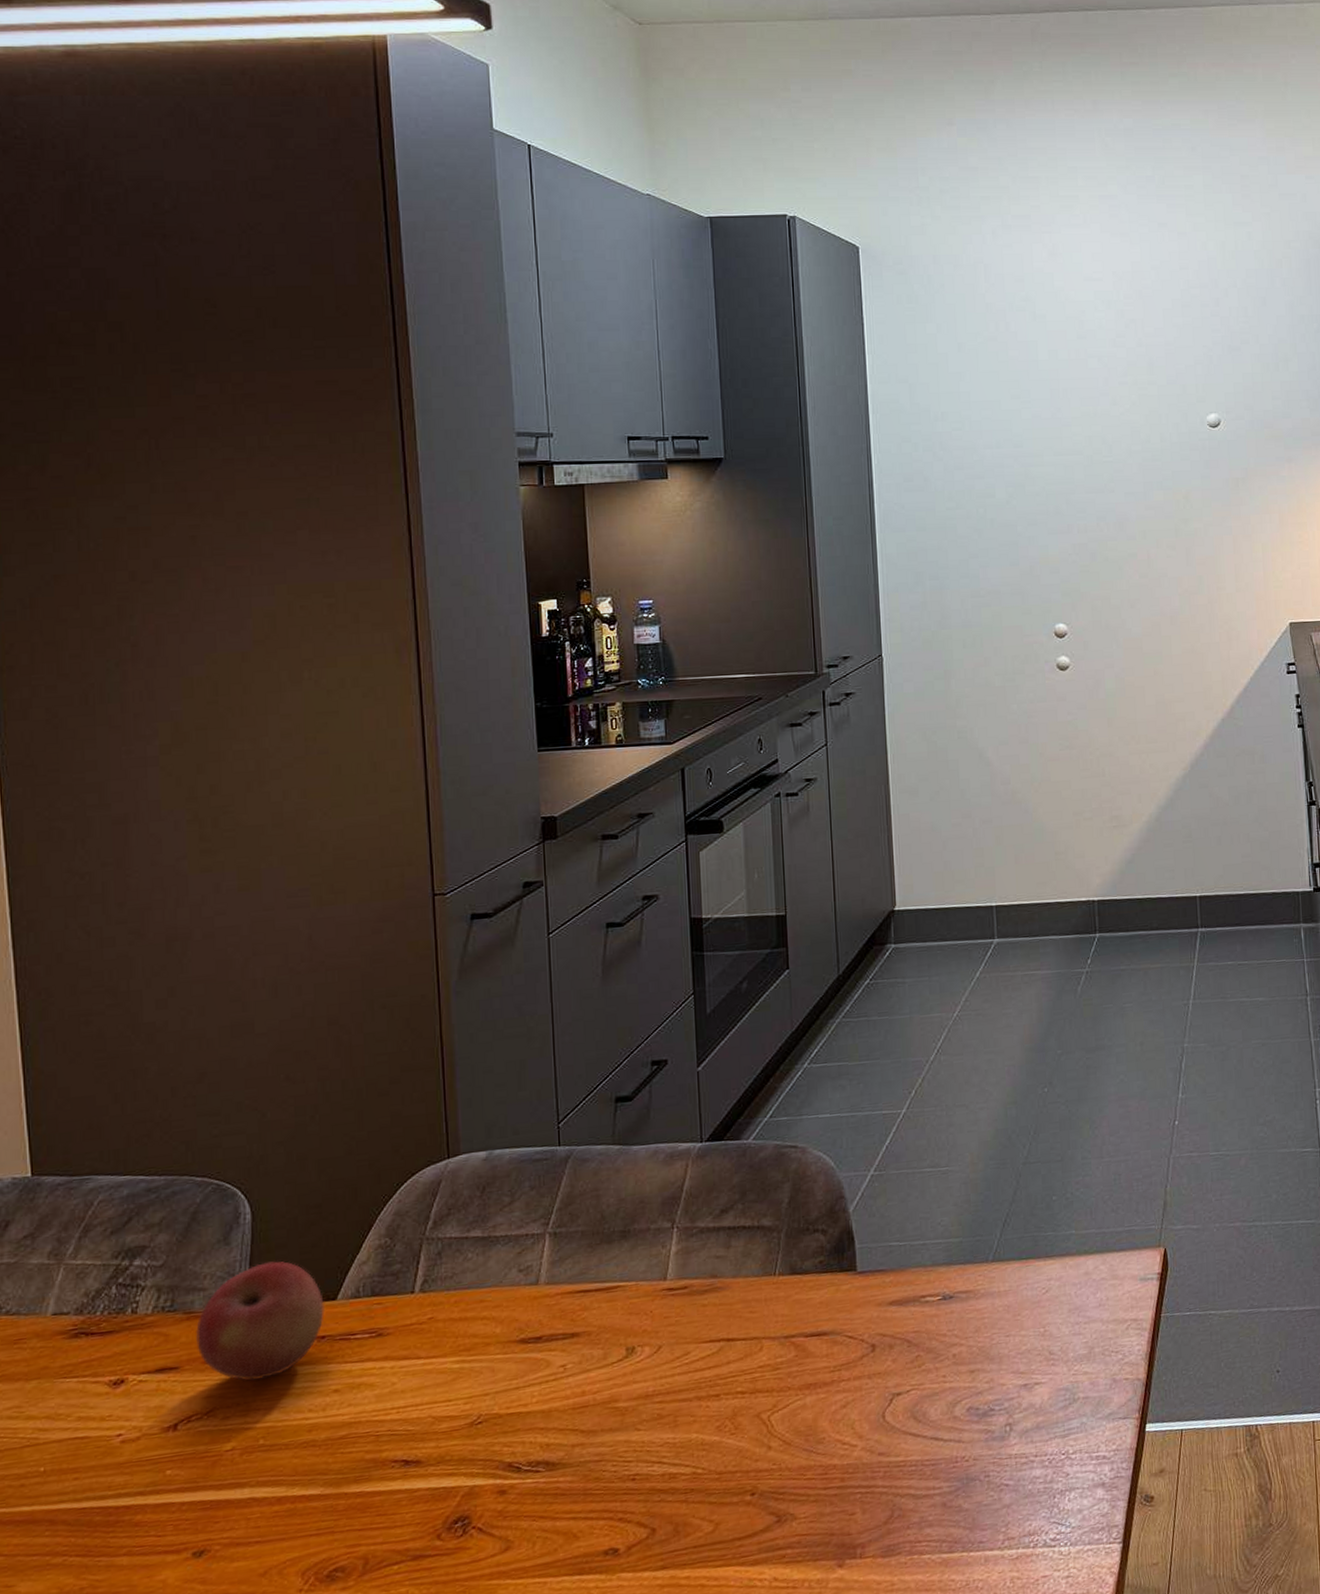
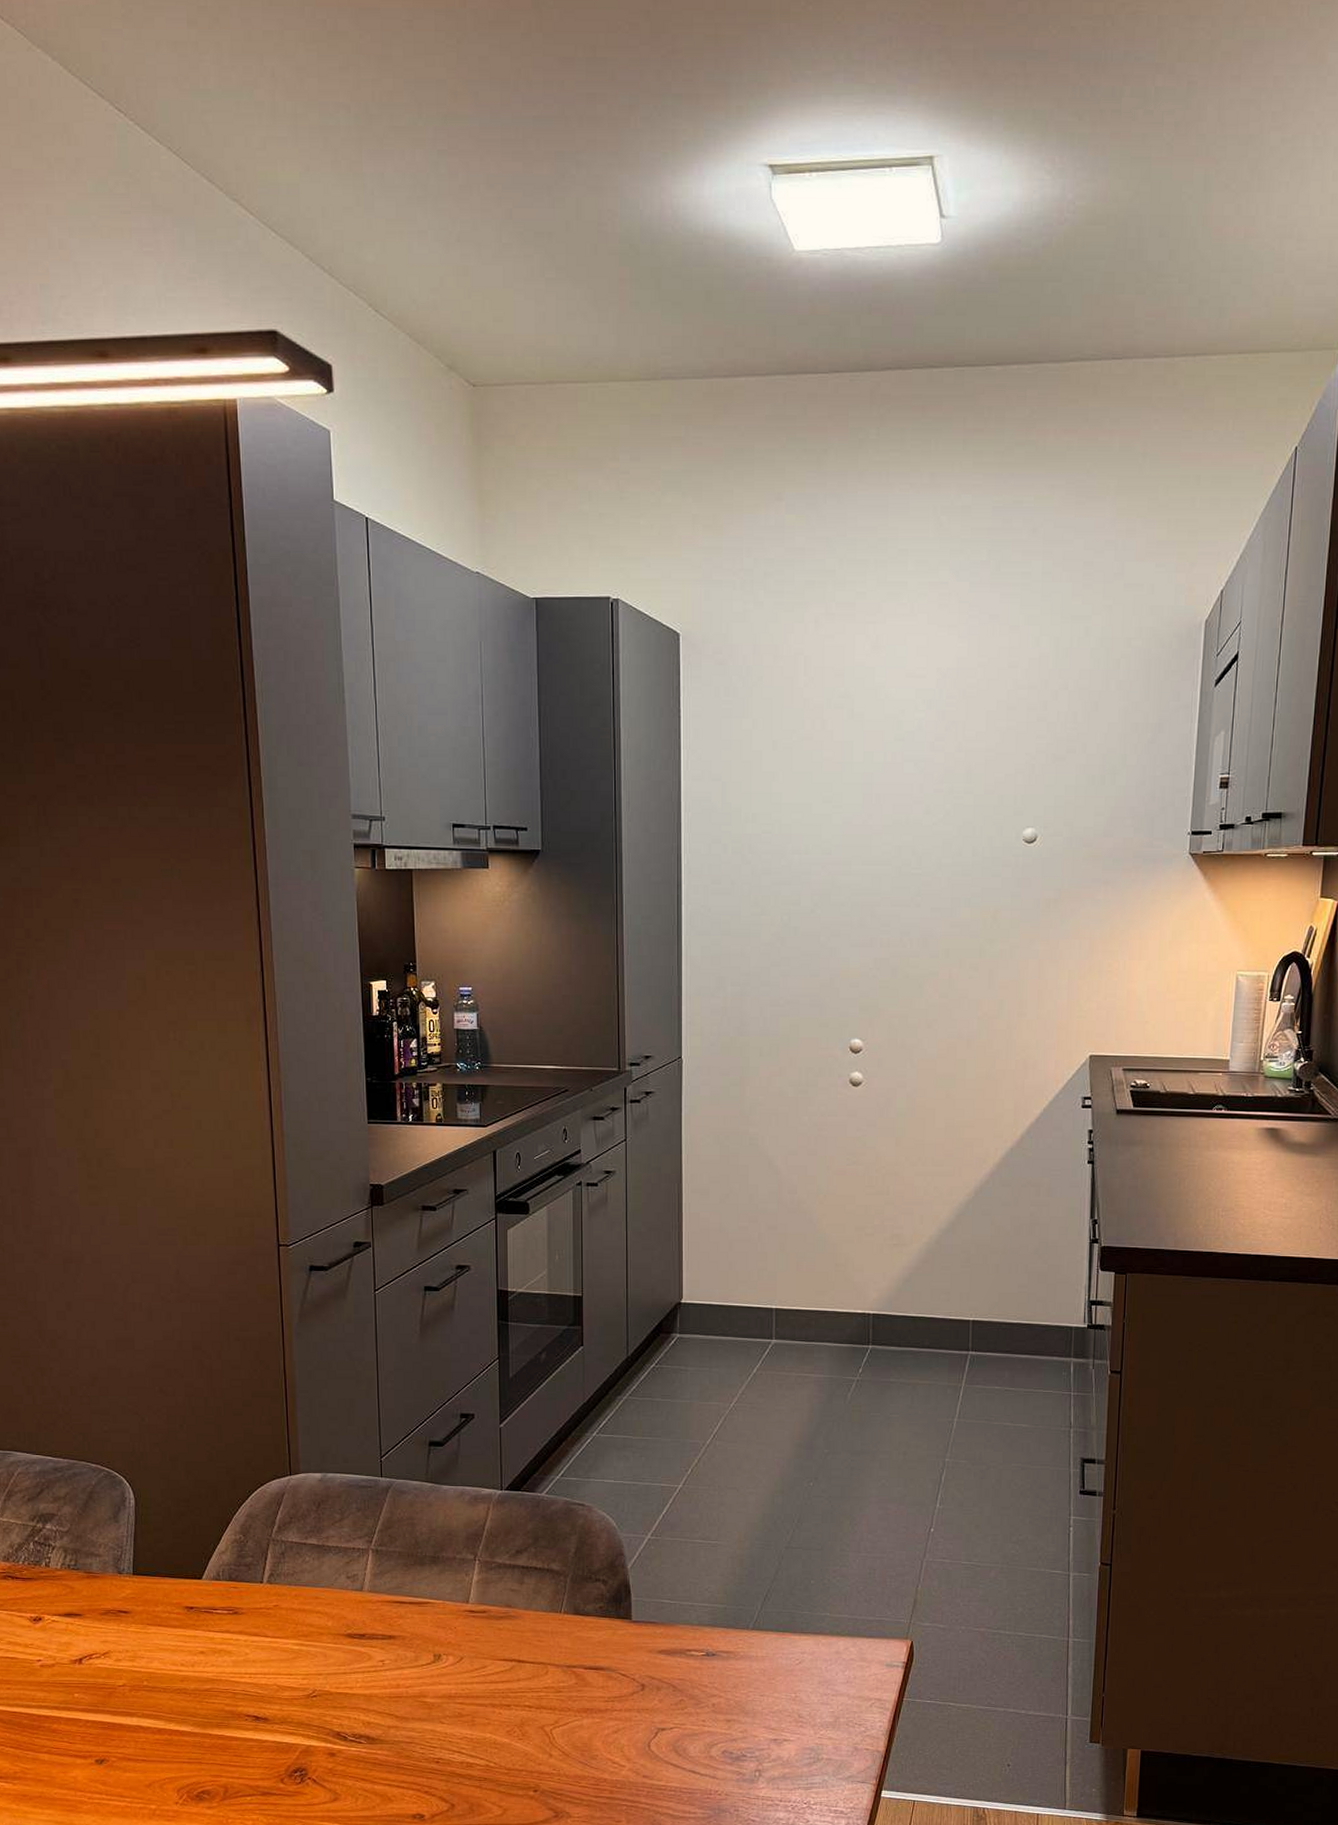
apple: present [196,1261,324,1381] -> none [94,1541,192,1635]

